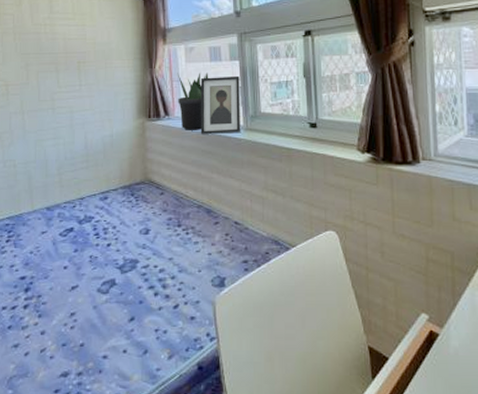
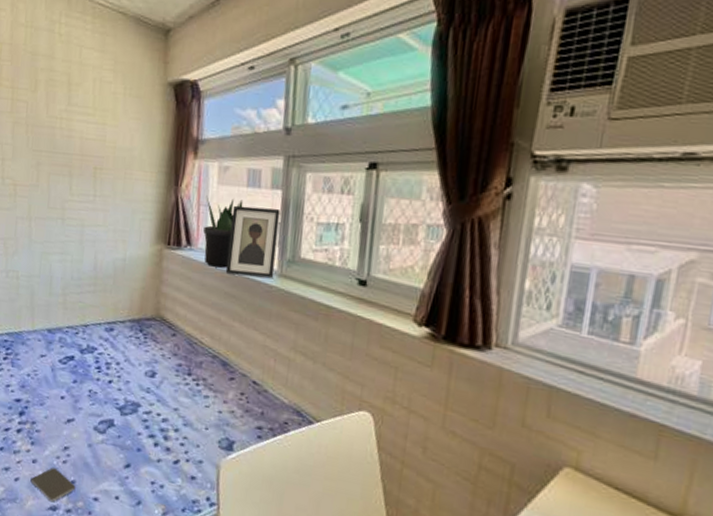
smartphone: none [40,335,85,369] -> present [30,468,76,502]

